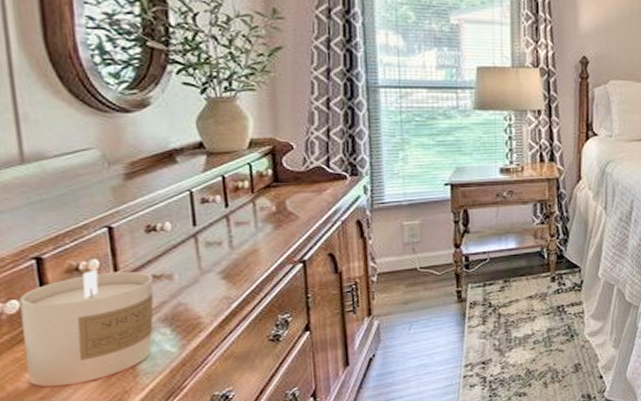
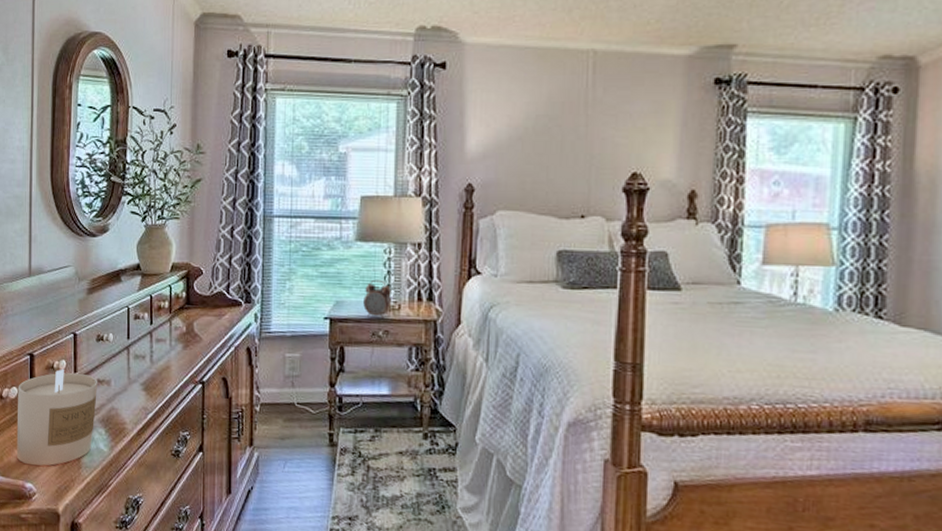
alarm clock: none [485,145,515,180] -> present [363,279,392,318]

